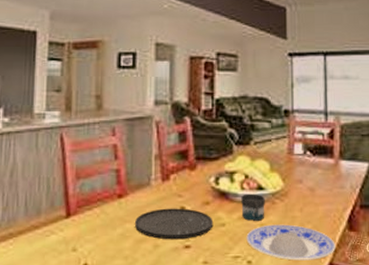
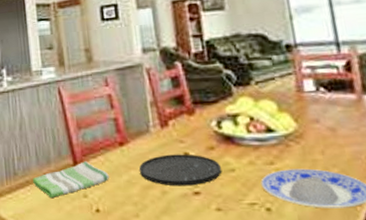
dish towel: none [17,213,103,251] -> present [33,161,109,198]
mug: present [241,193,265,221] -> none [249,136,280,166]

